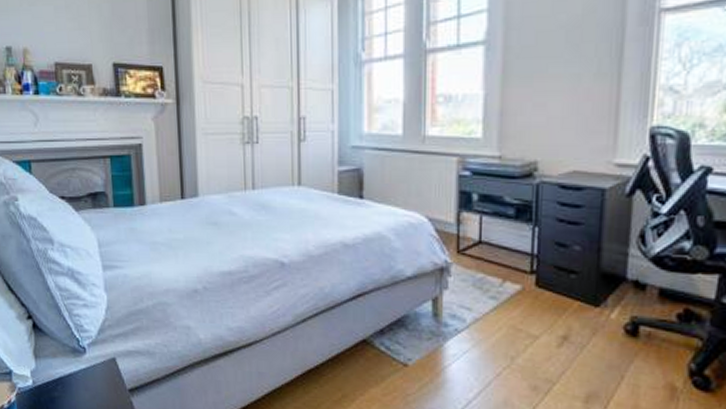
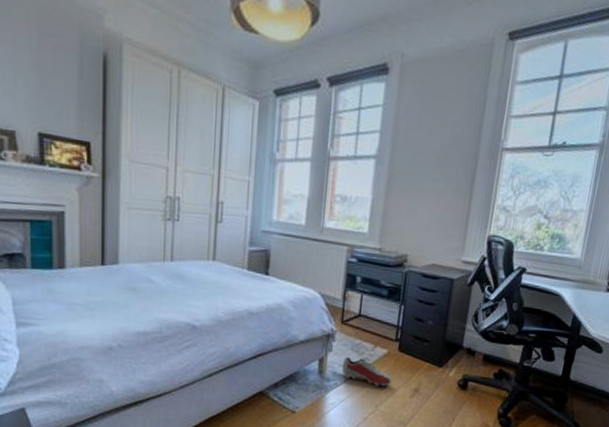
shoe: none [462,294,530,333] -> present [342,356,392,387]

